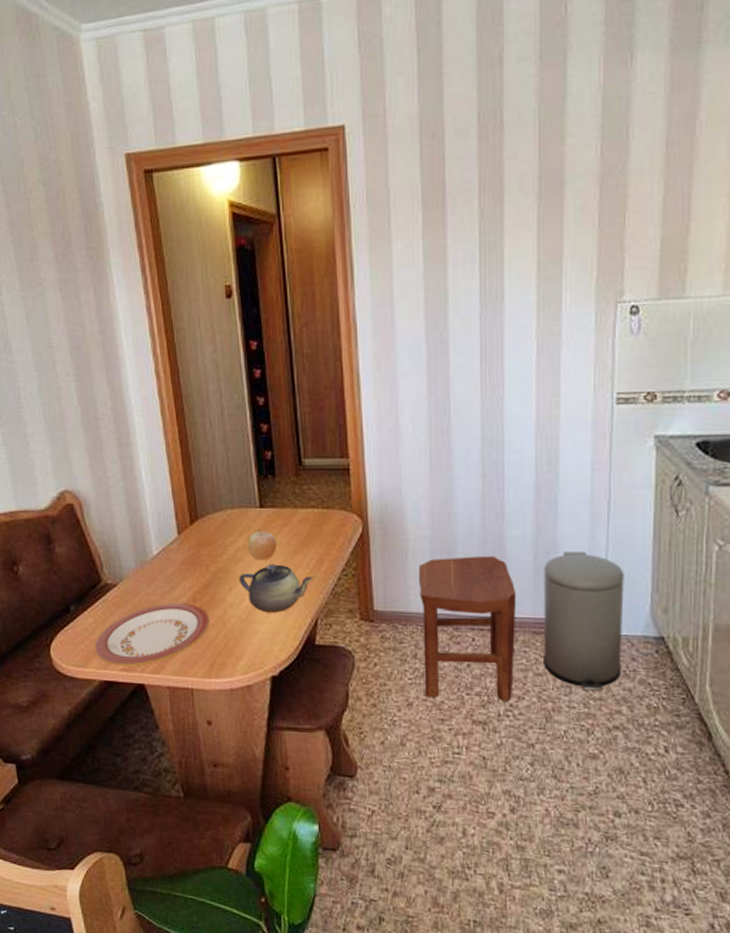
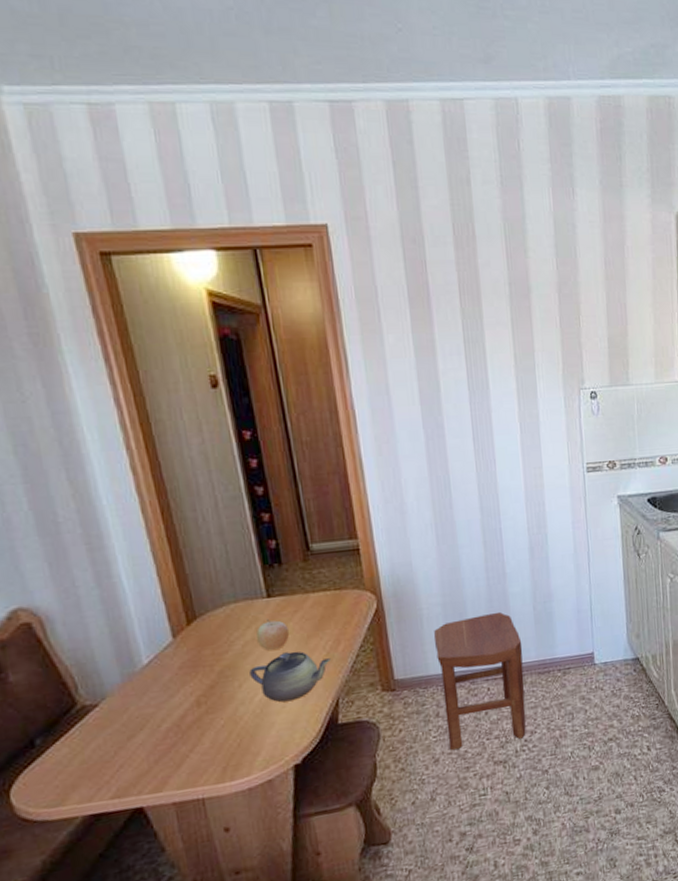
plate: present [94,603,210,667] -> none [72,708,219,796]
pedal bin: present [544,551,624,691] -> none [542,597,611,714]

